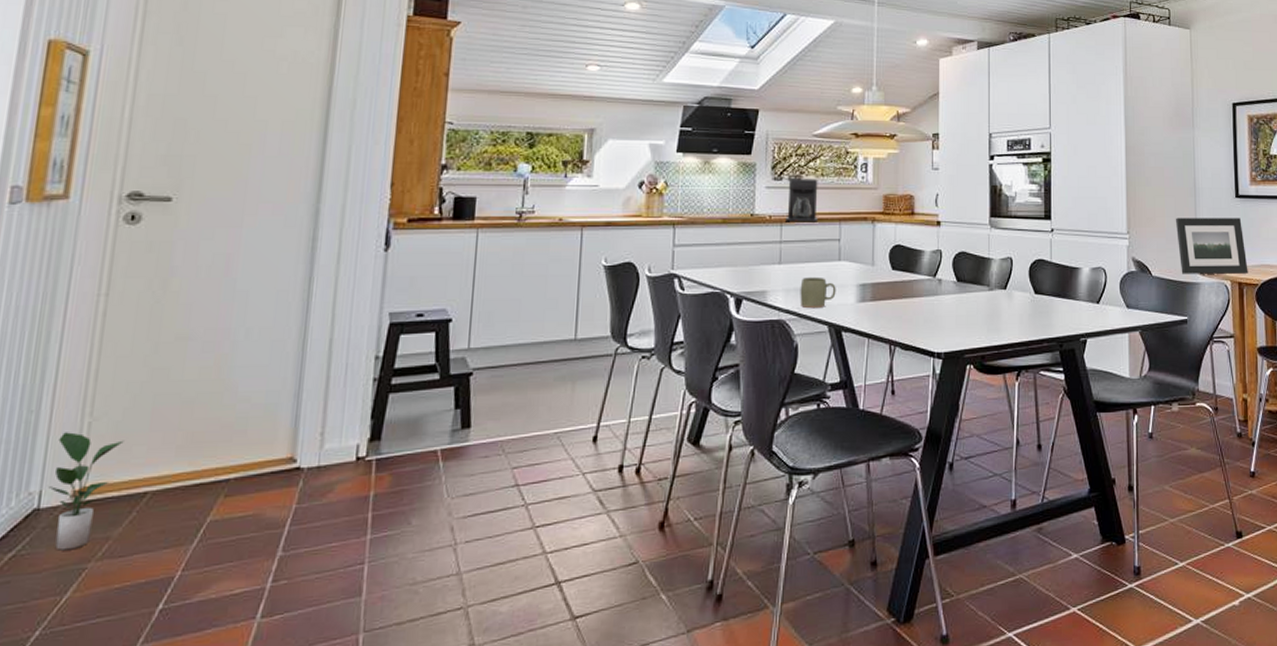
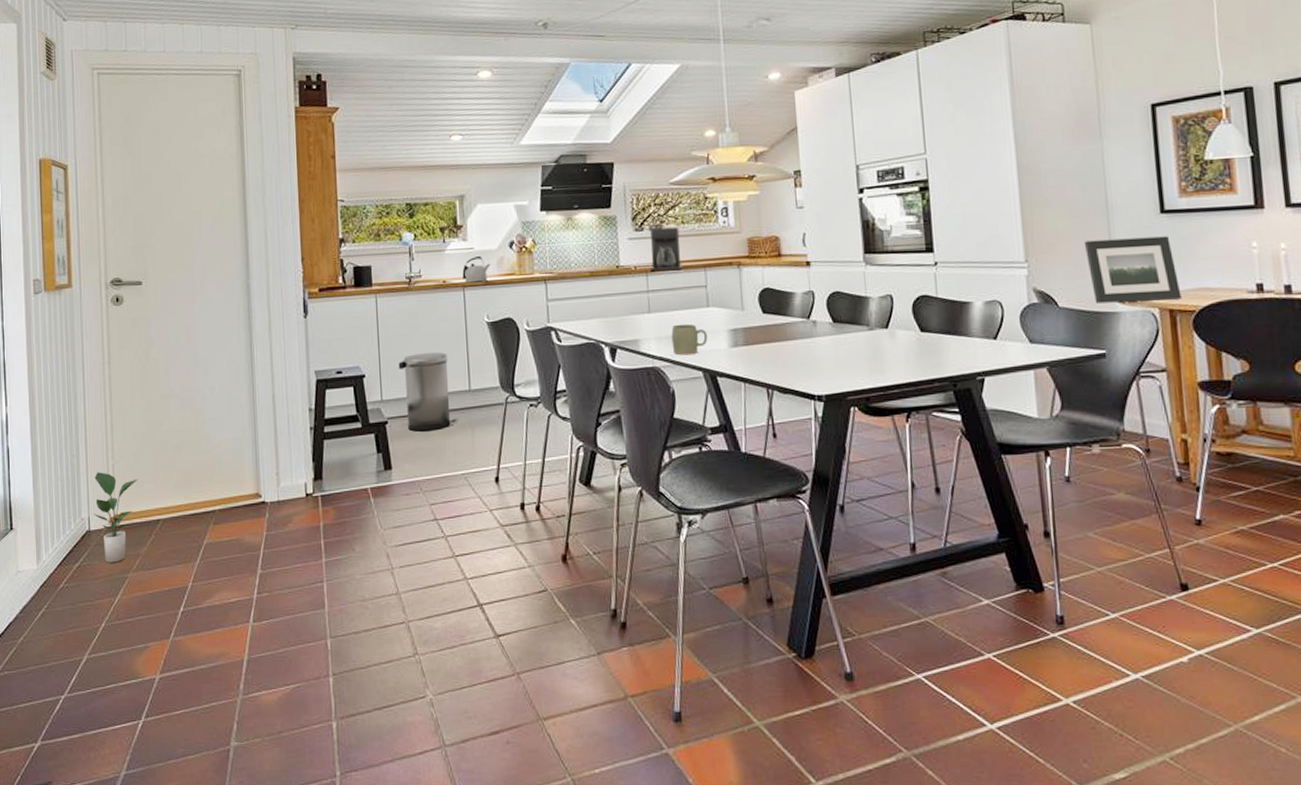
pedal bin: none [494,297,558,385] -> present [398,352,459,432]
kettle: none [582,194,616,222] -> present [462,255,491,283]

